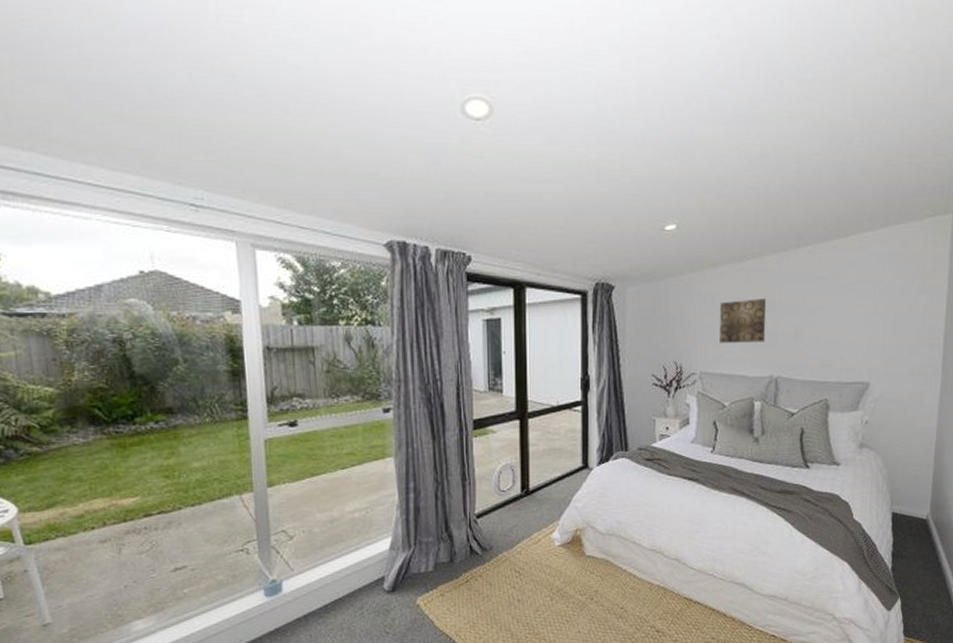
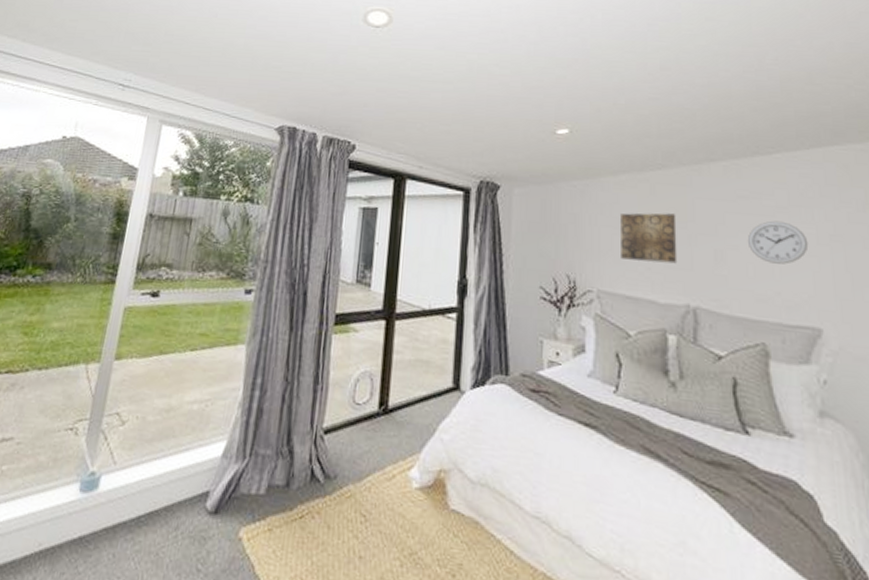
wall clock: none [821,297,868,334] -> present [747,220,809,265]

